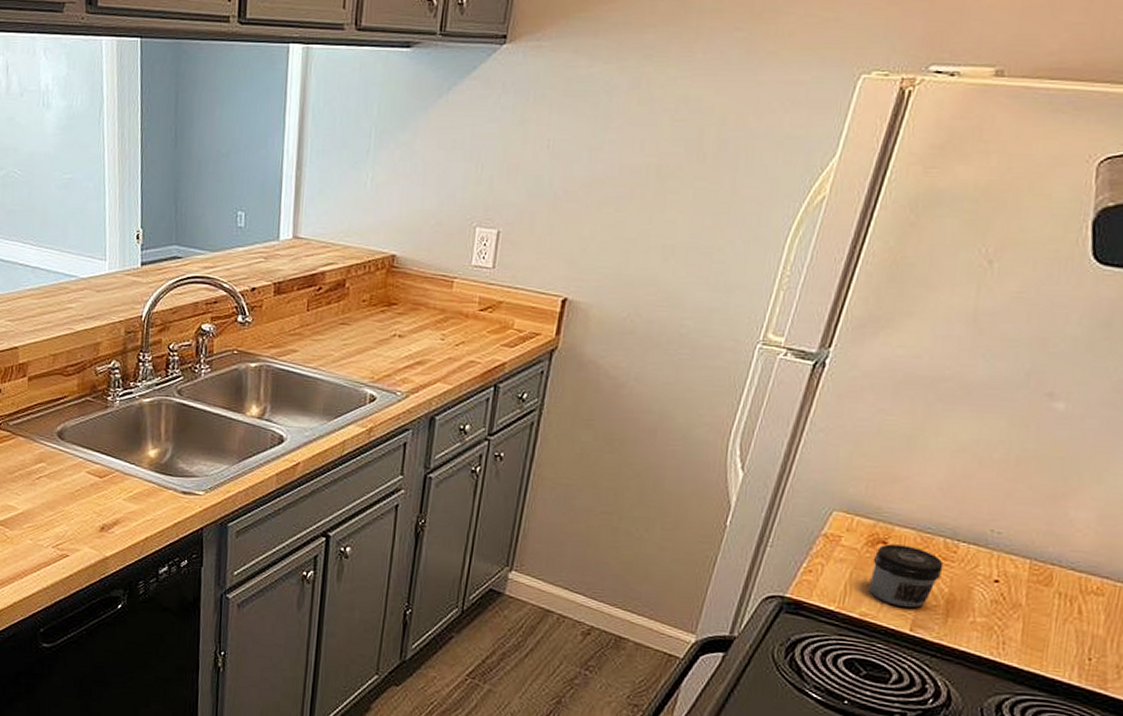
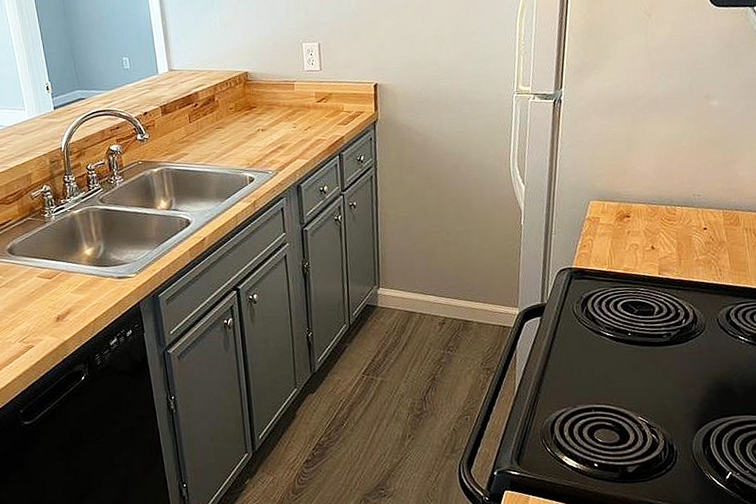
jar: present [868,544,944,608] -> none [623,215,670,260]

